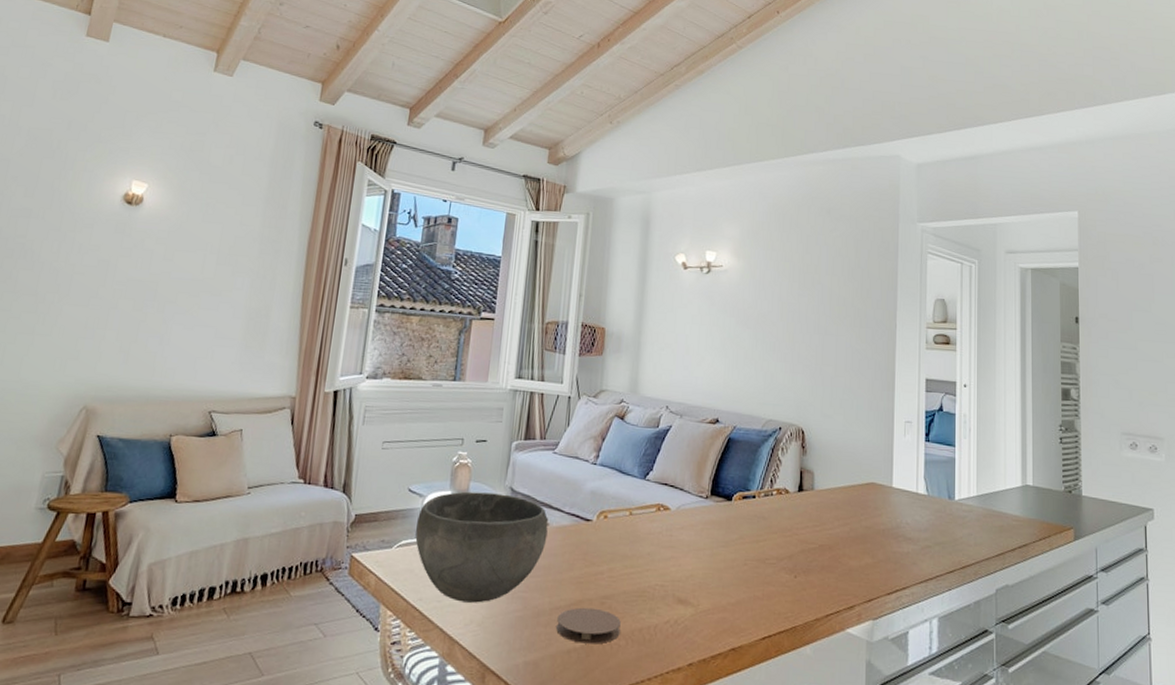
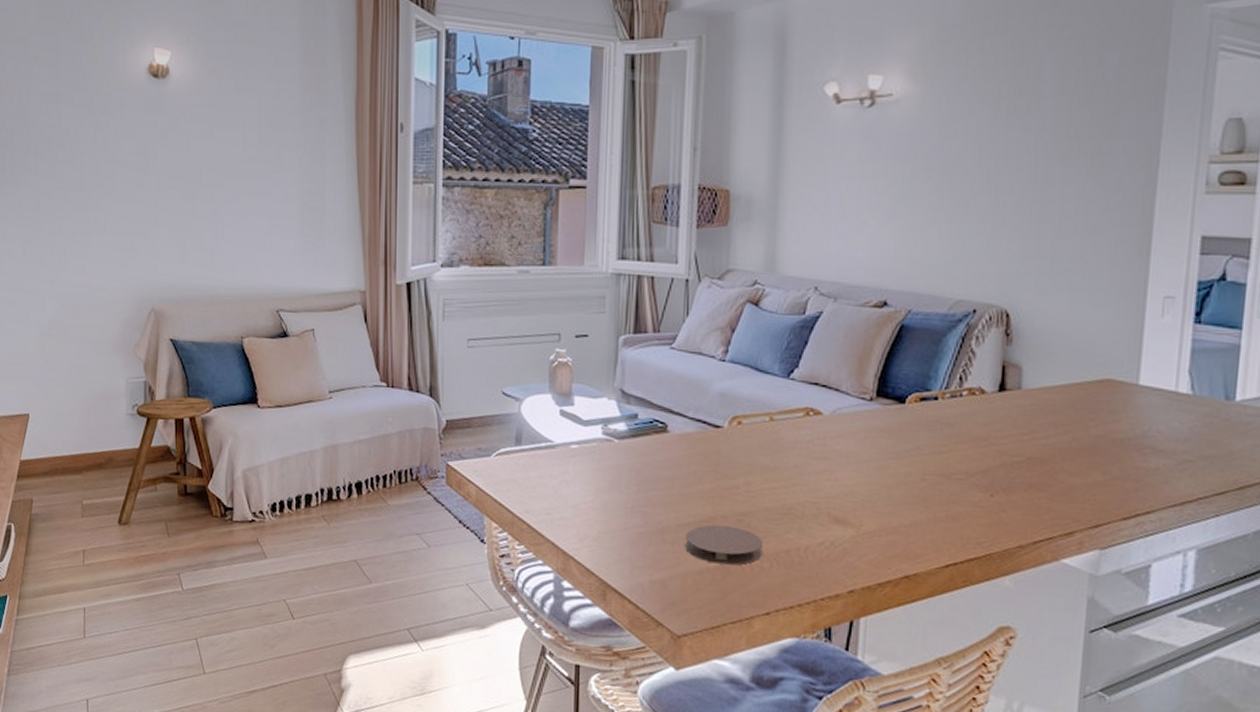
bowl: present [415,491,548,603] -> none [515,394,669,517]

